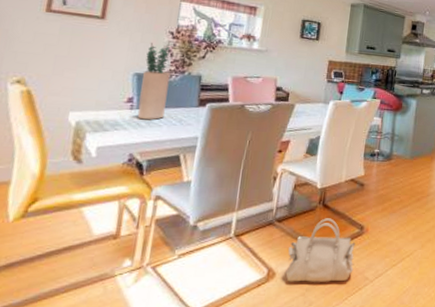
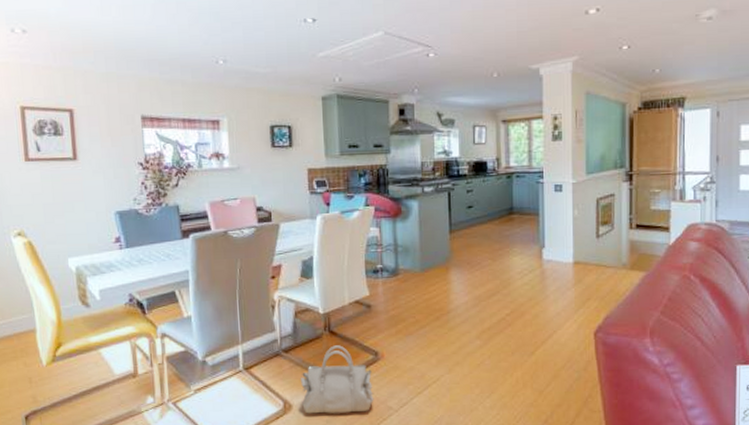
vase: present [137,41,172,120] -> none [122,173,152,259]

